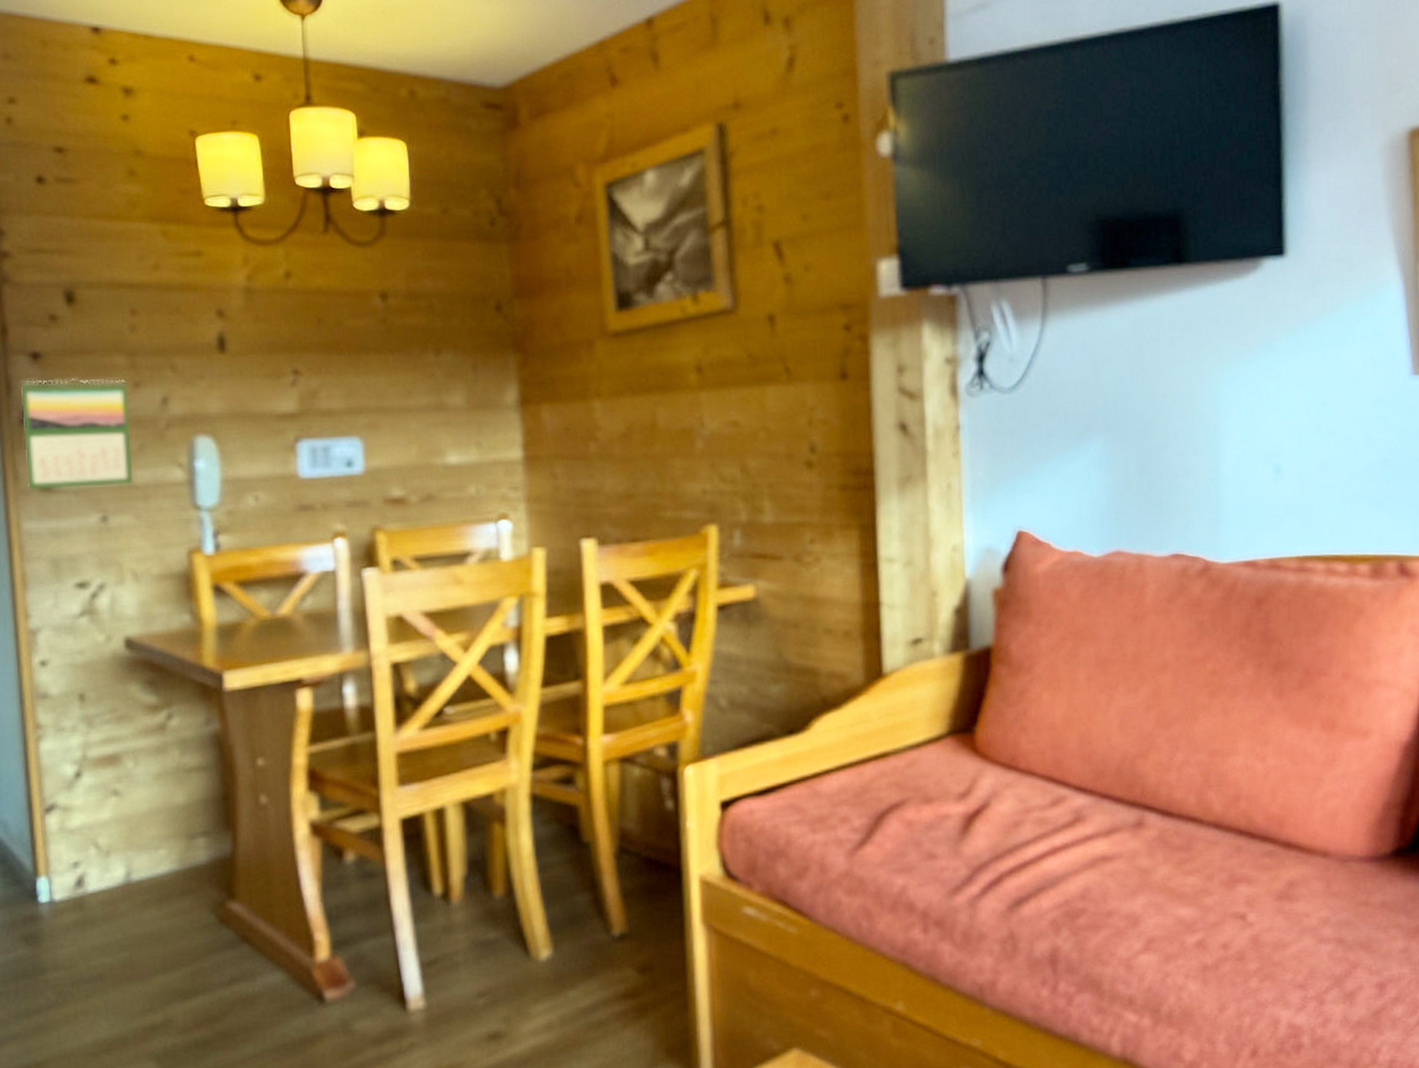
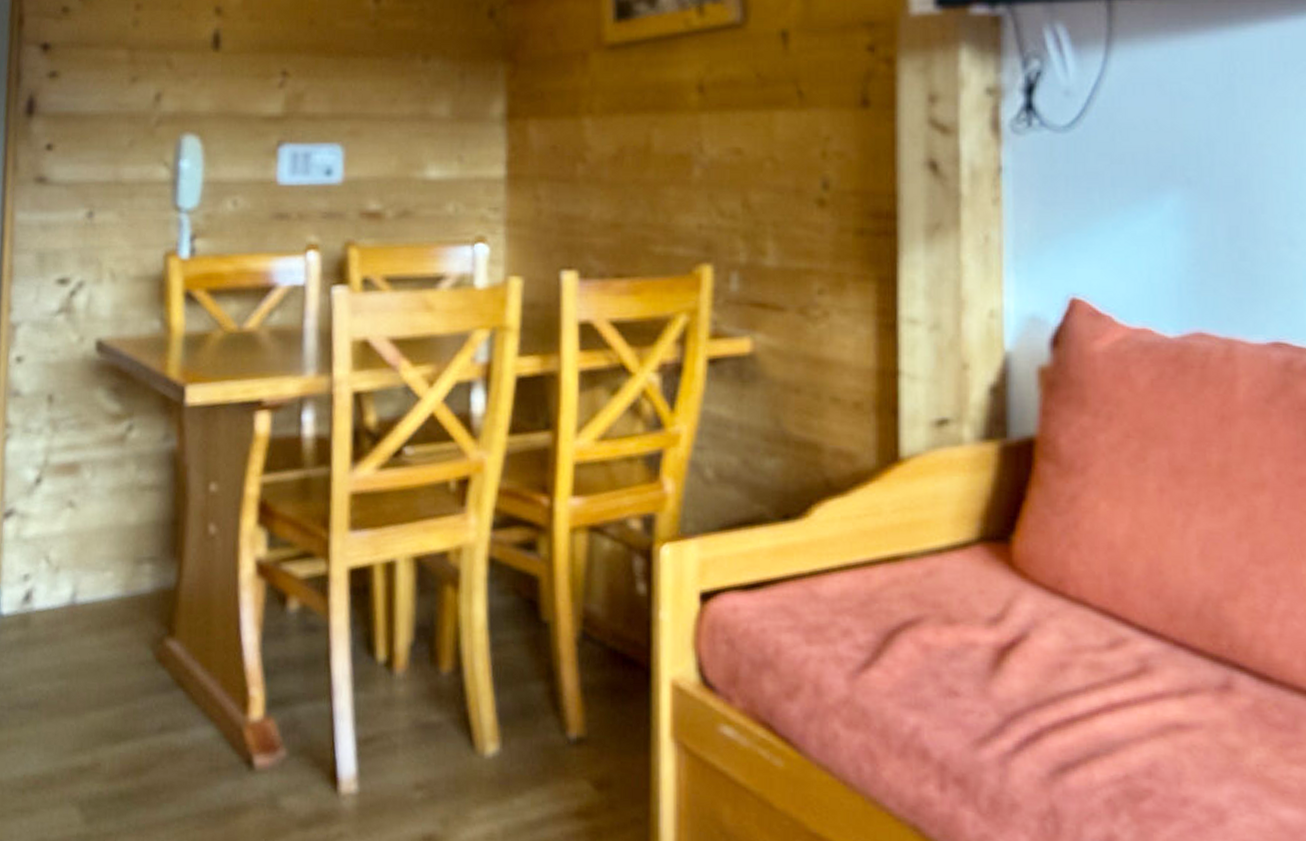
calendar: present [20,378,135,490] -> none [24,70,126,182]

